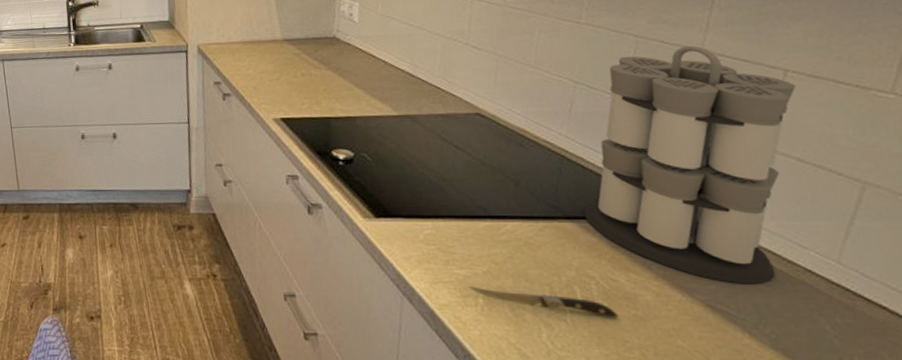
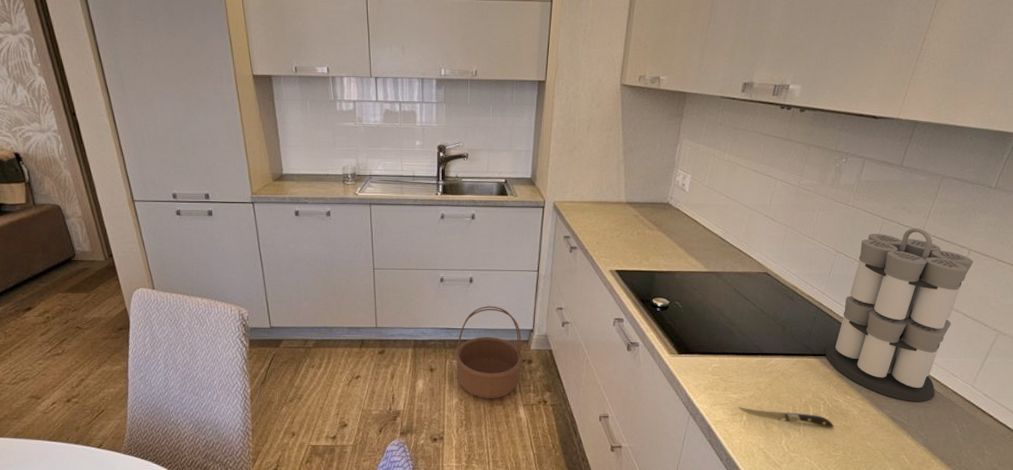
basket: none [104,164,183,272] -> present [455,306,523,399]

